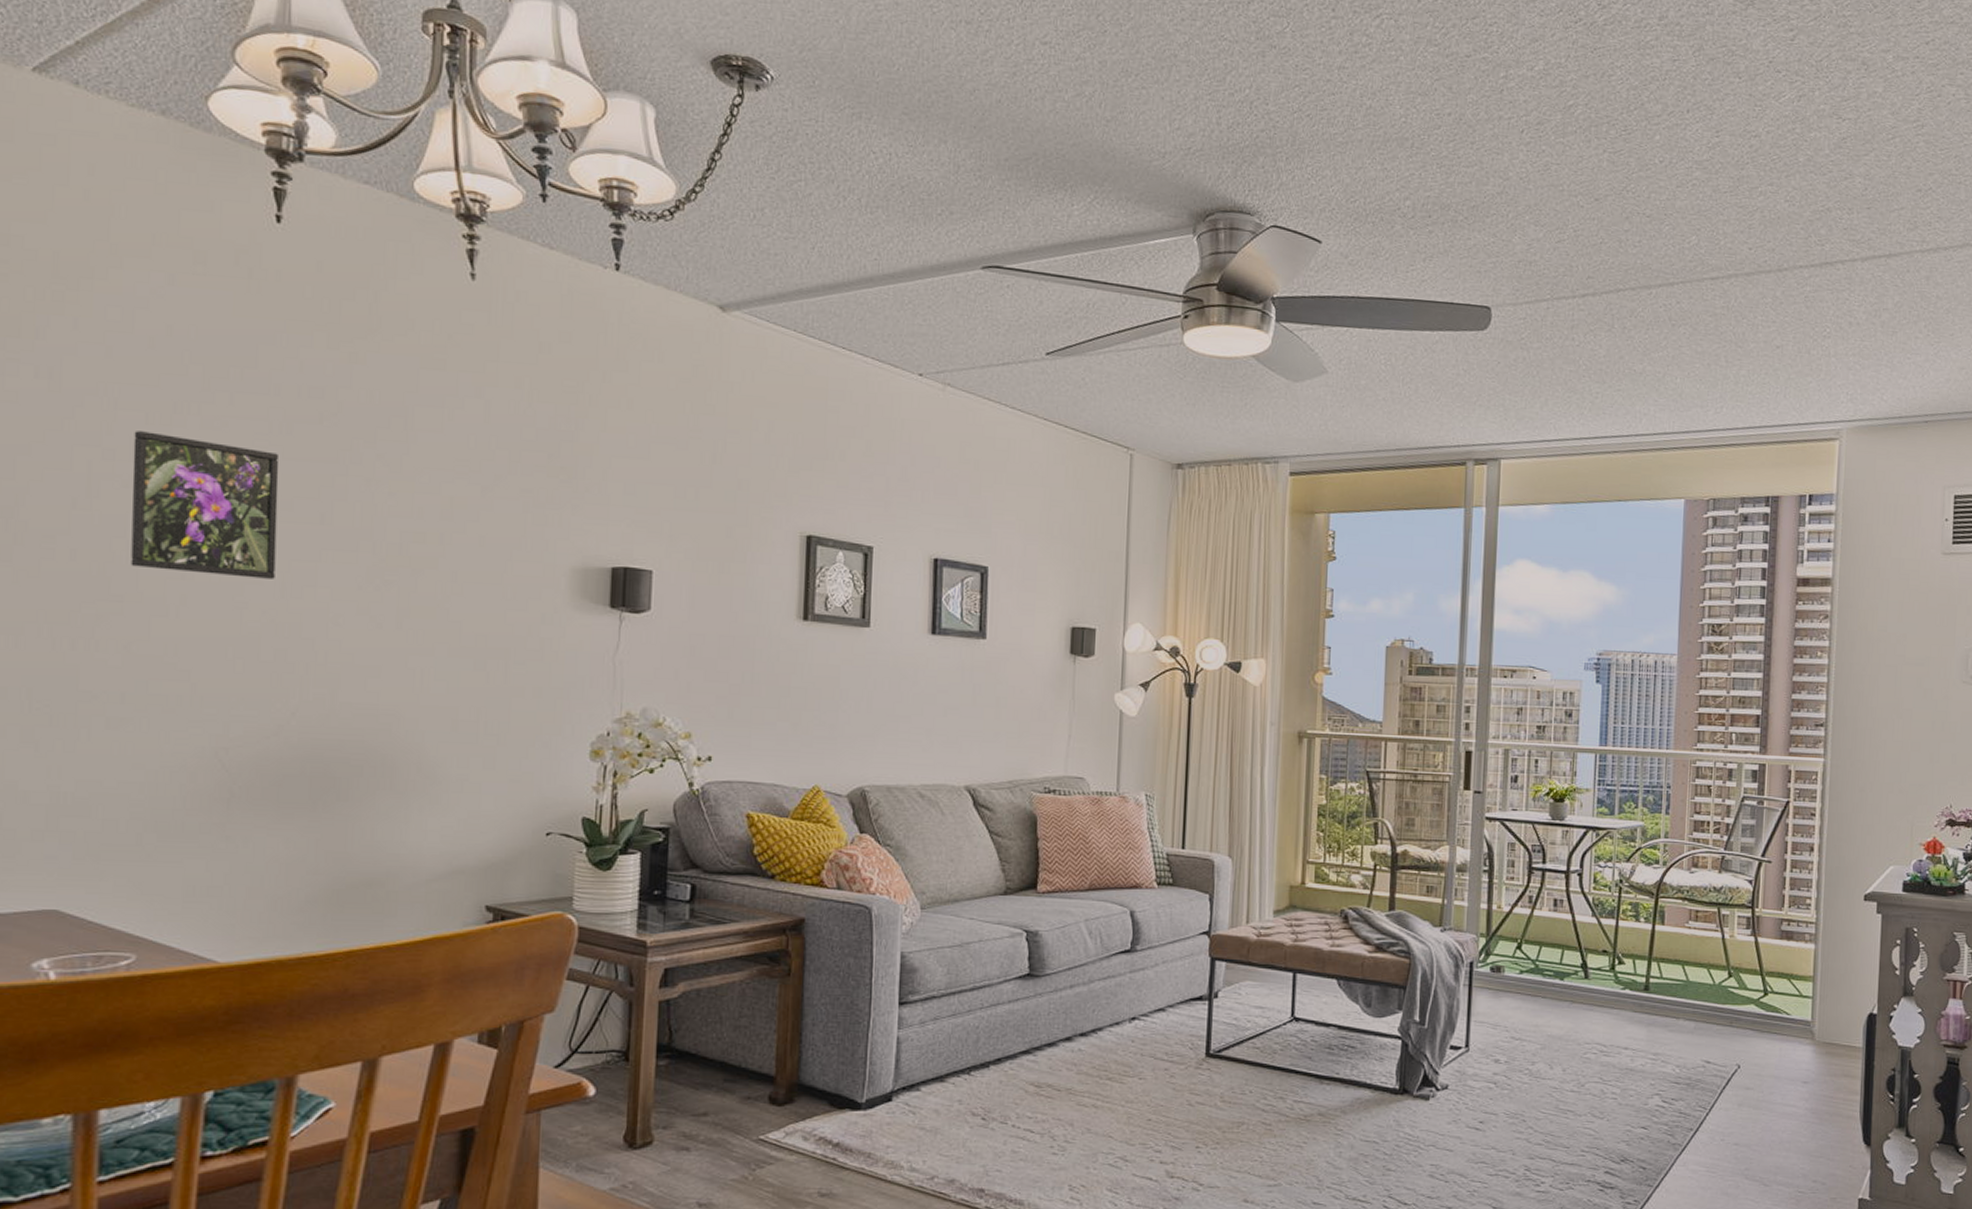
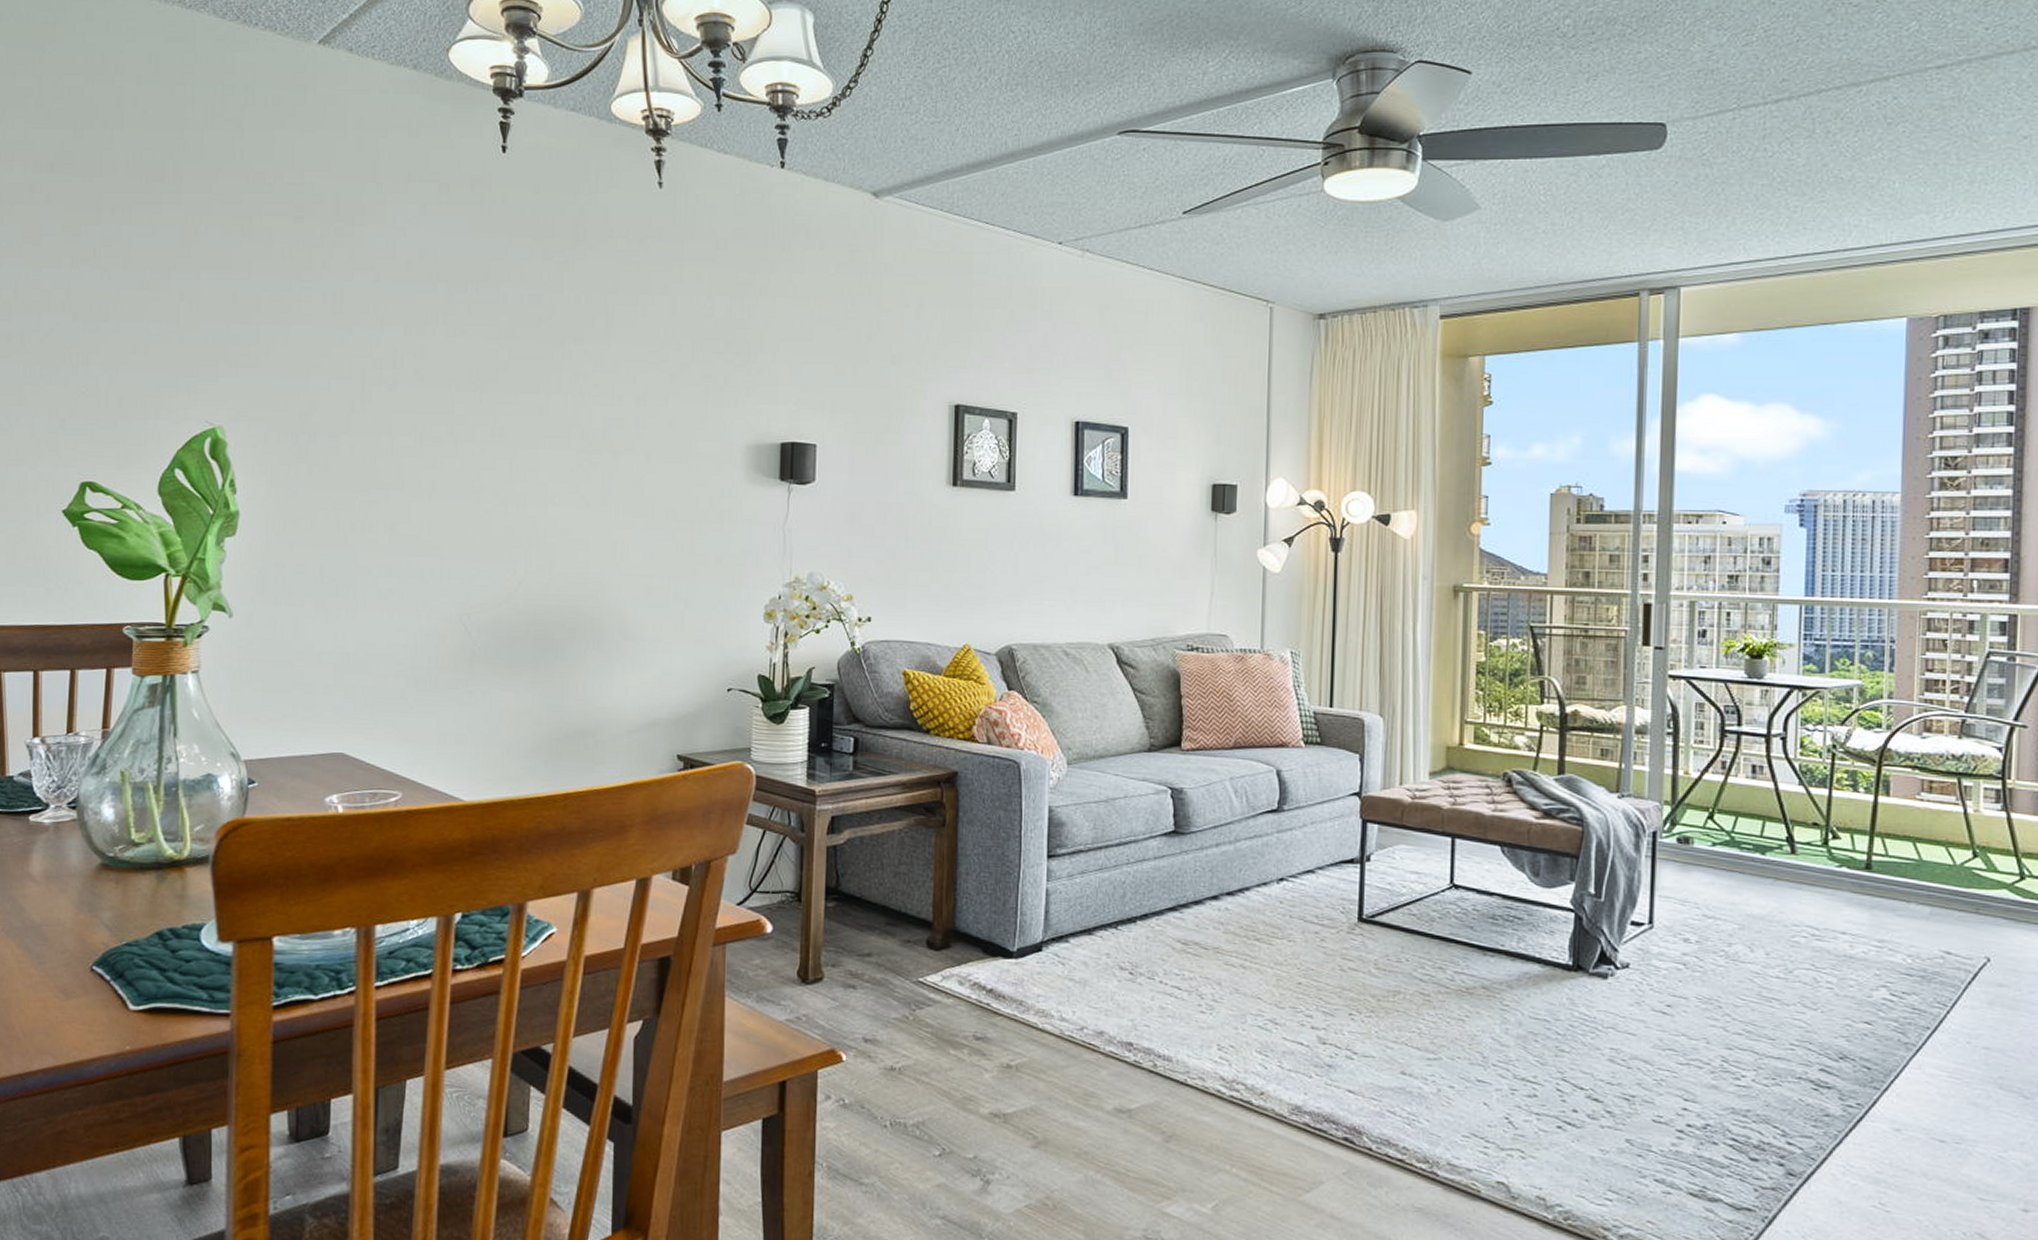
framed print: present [131,431,279,579] -> none [395,342,507,465]

